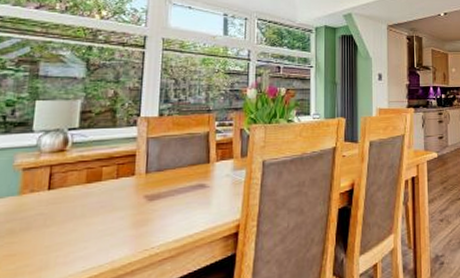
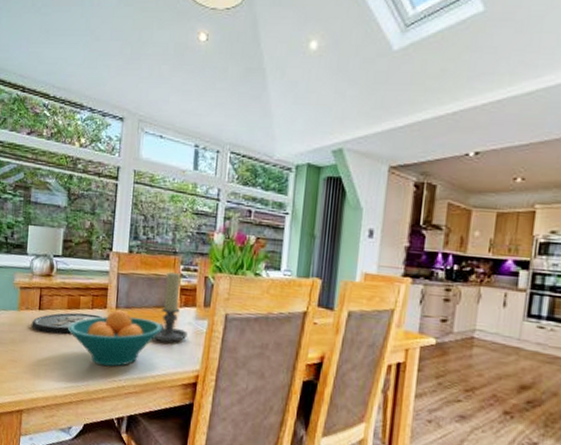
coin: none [38,183,130,214] -> present [32,312,102,335]
fruit bowl: none [87,173,198,237] -> present [68,309,162,367]
candle holder: none [189,128,226,199] -> present [153,272,187,343]

